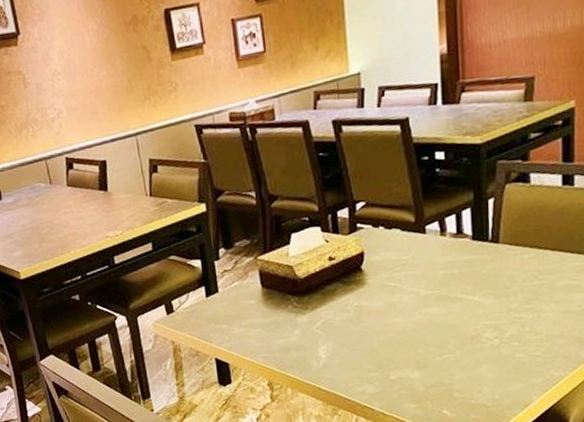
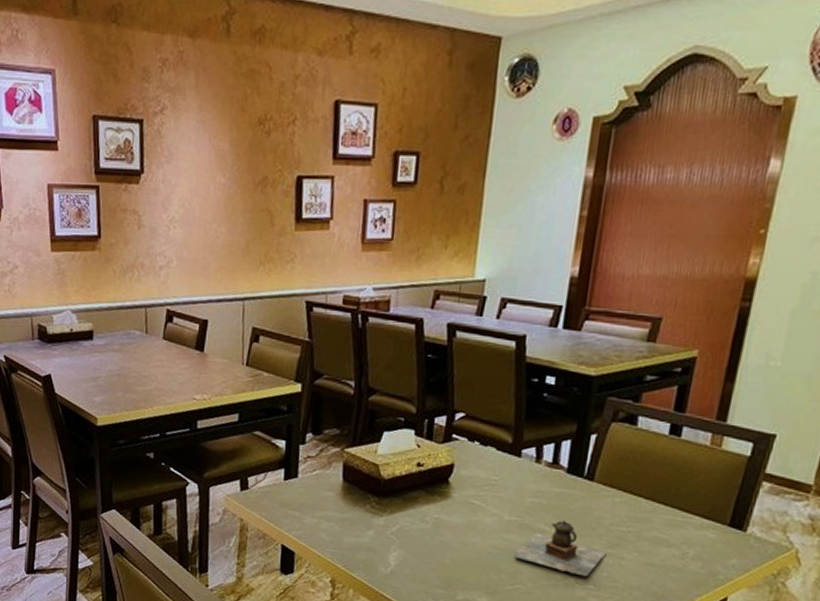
teapot: none [437,285,525,335] -> present [514,520,607,577]

